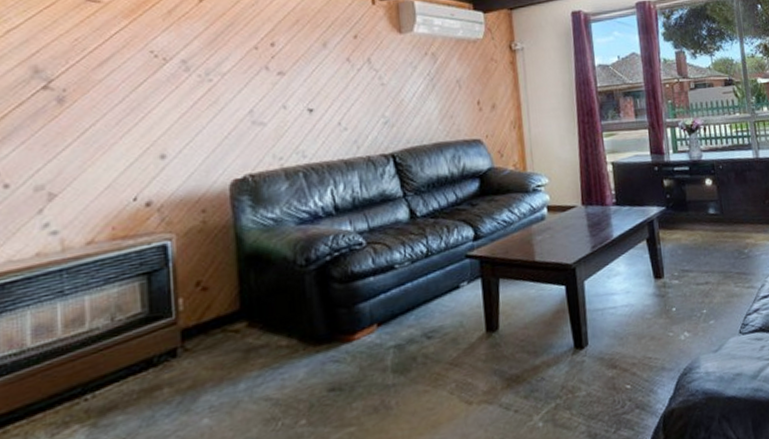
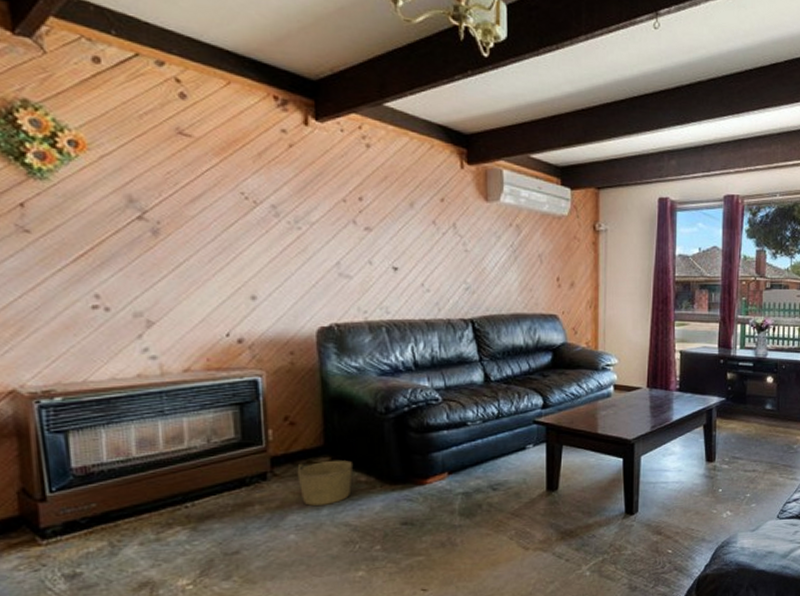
basket: none [210,323,273,382] -> present [297,460,354,507]

